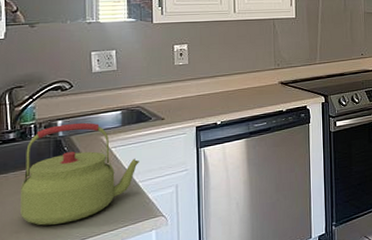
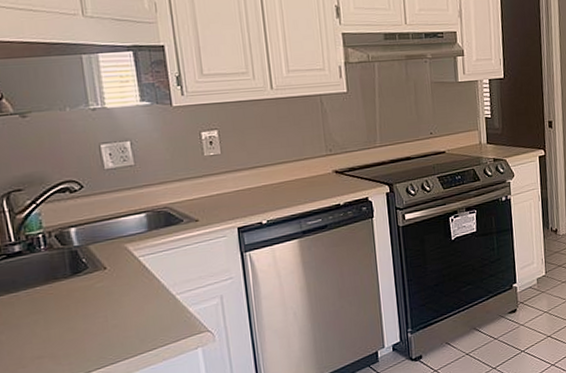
kettle: present [20,122,139,226] -> none [35,229,174,349]

